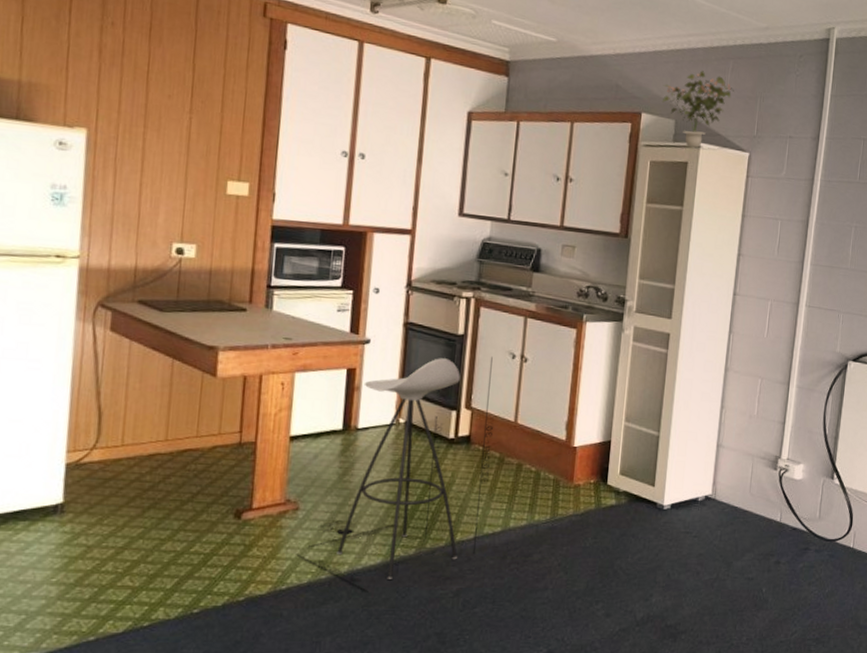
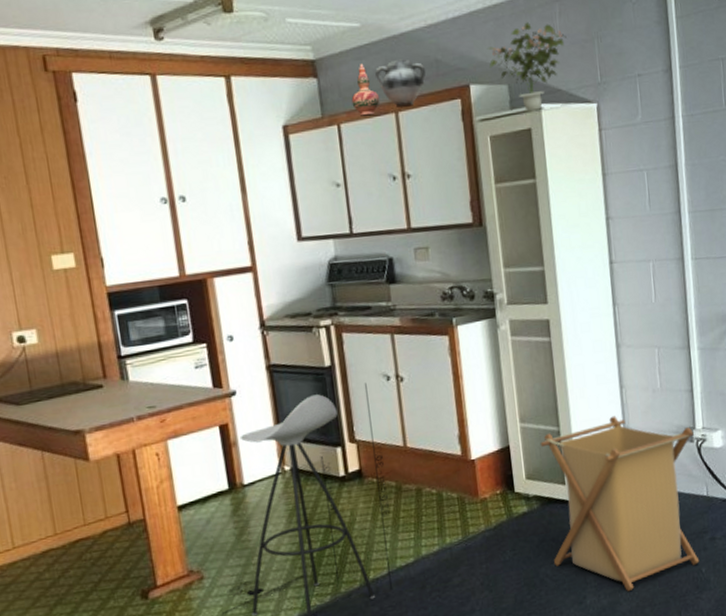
decorative vase: none [534,73,560,120] -> present [351,63,380,116]
ceramic pot: none [560,77,606,121] -> present [375,59,426,109]
laundry basket: none [629,432,778,598] -> present [540,415,700,592]

